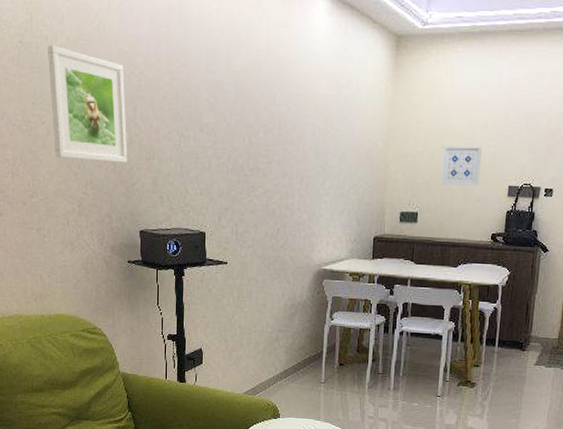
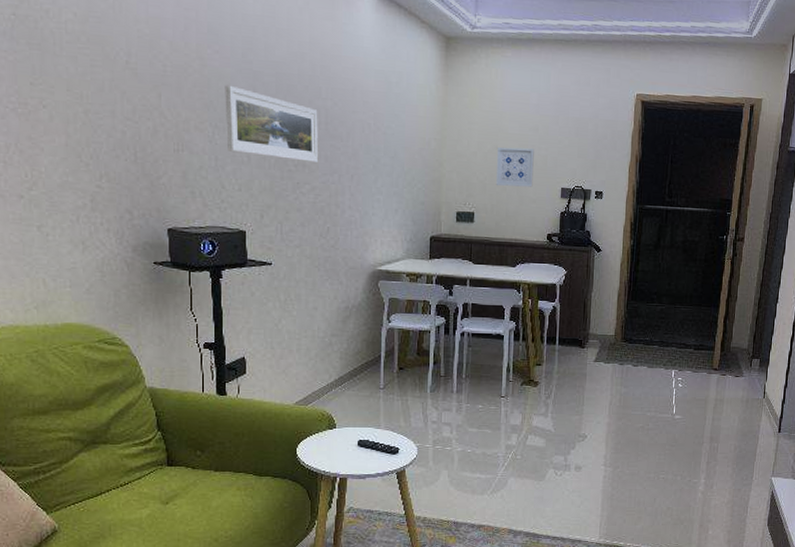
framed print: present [48,45,128,163] -> none [49,20,152,154]
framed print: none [190,96,272,166] -> present [225,85,318,162]

